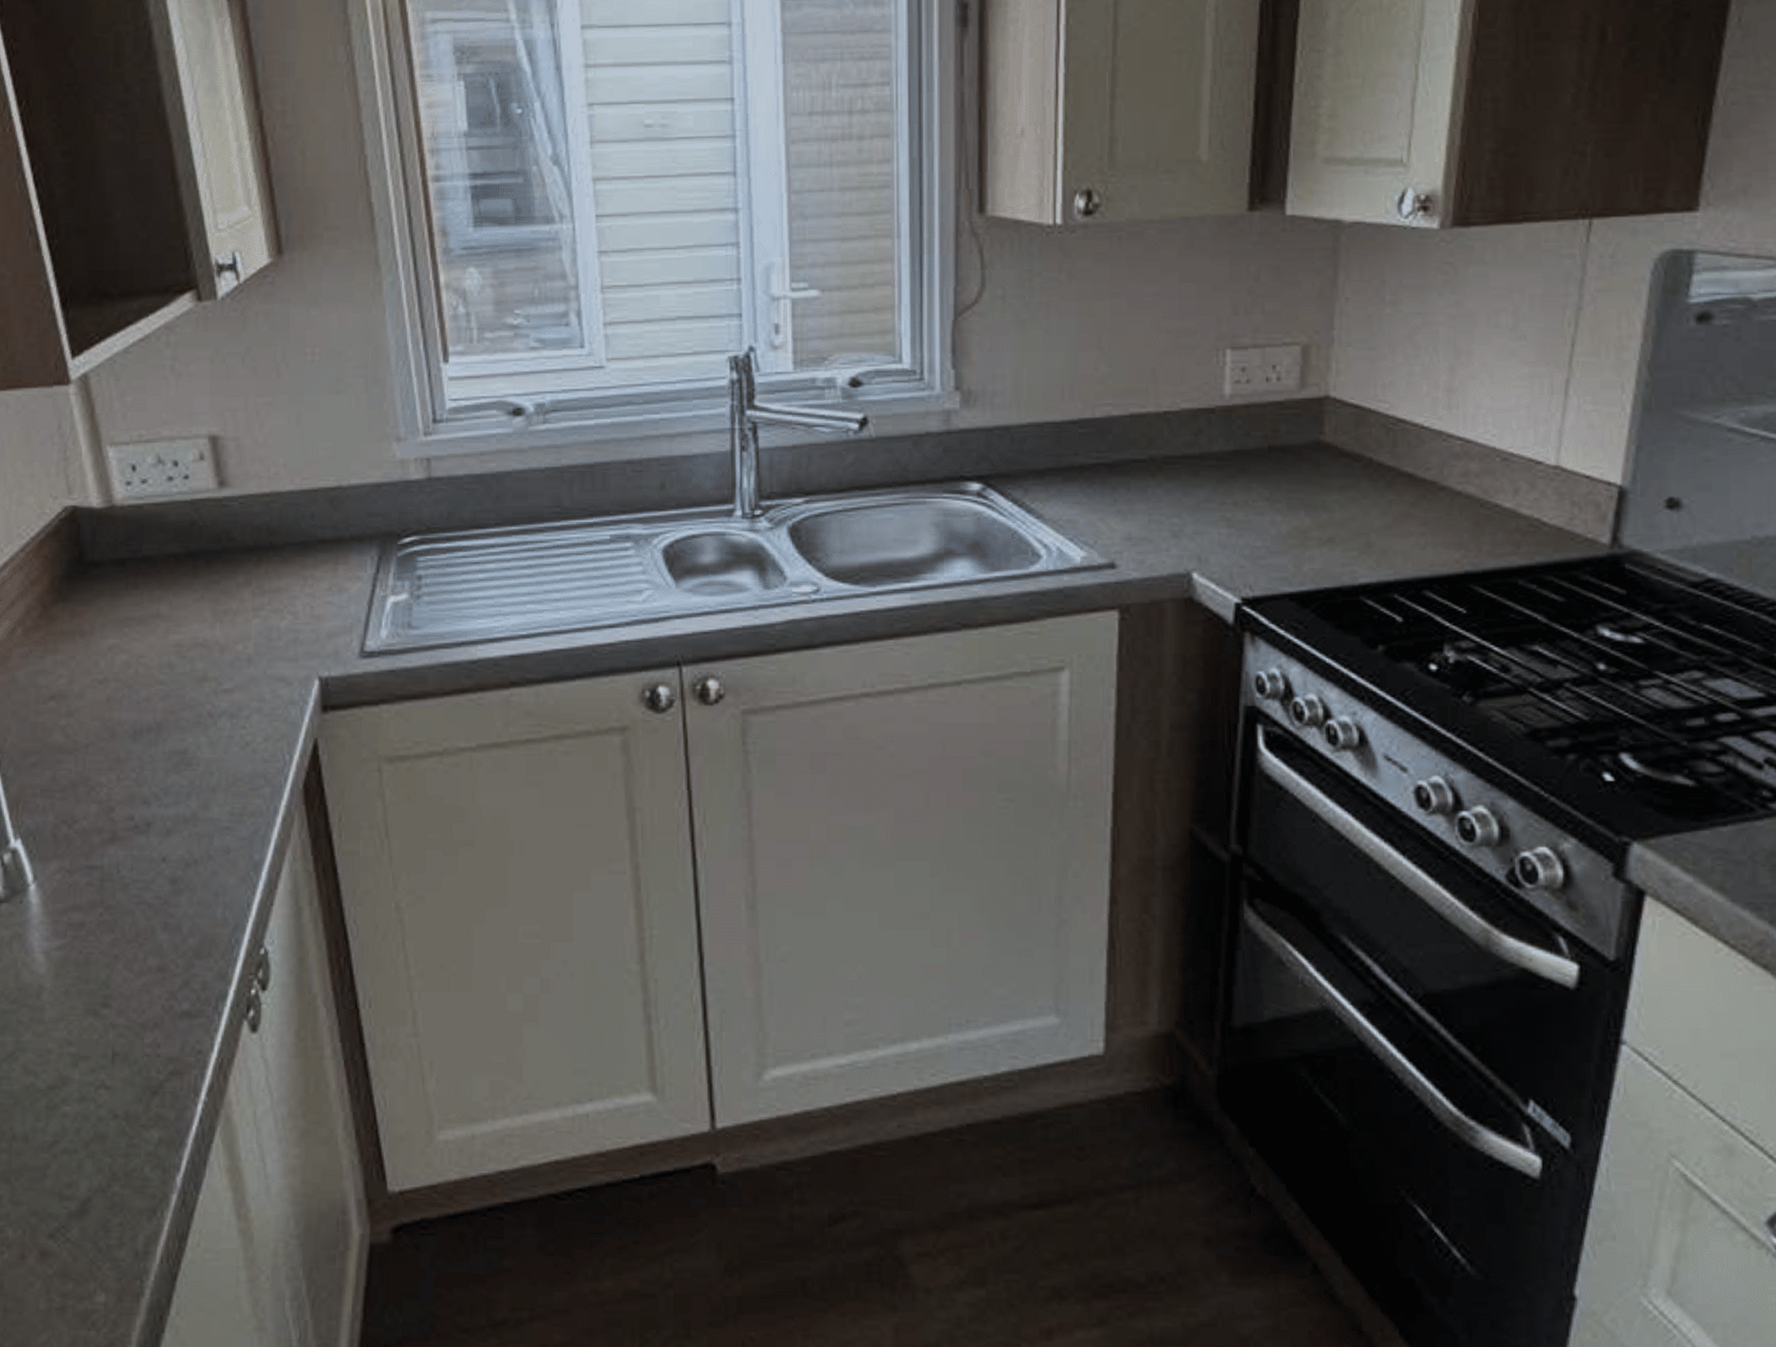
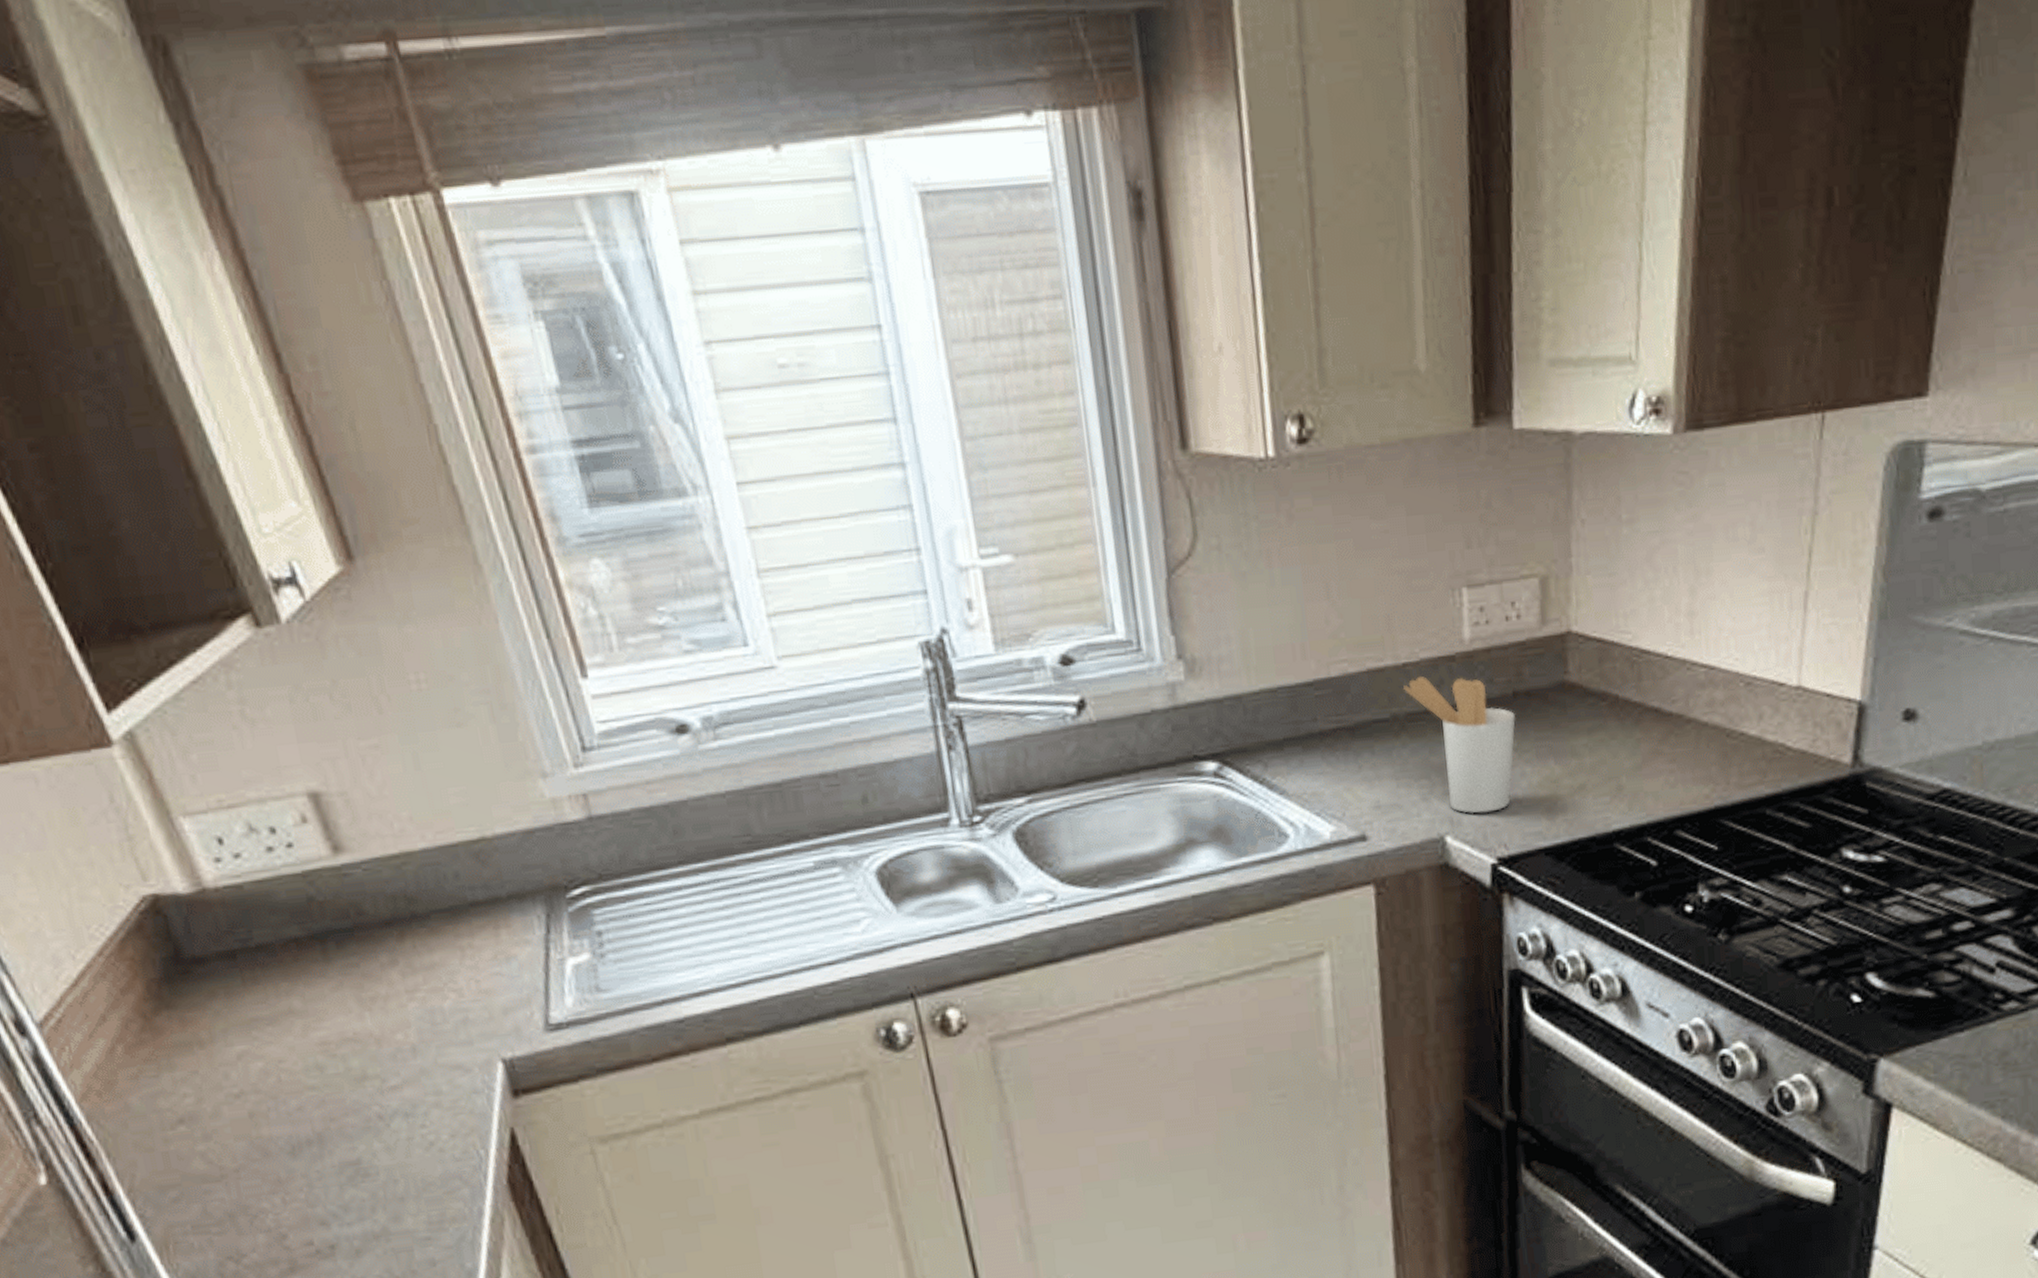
utensil holder: none [1163,424,1269,555] -> present [1403,675,1515,814]

